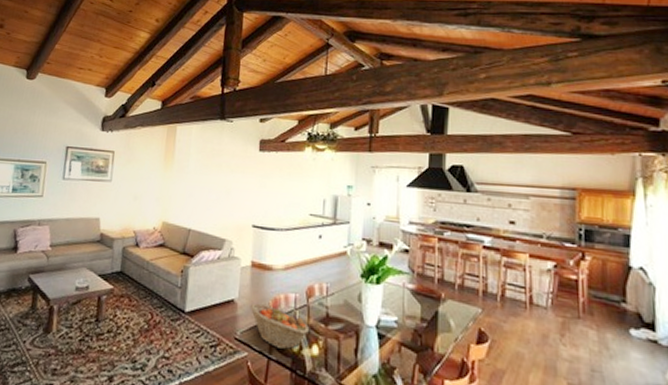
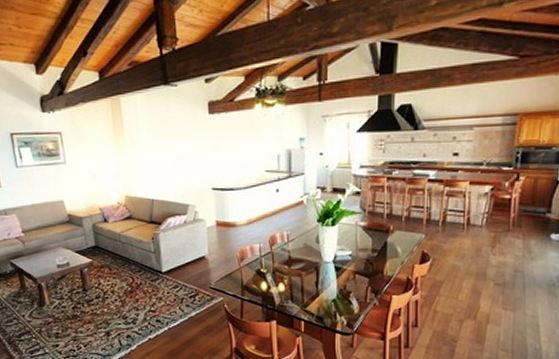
fruit basket: present [249,302,310,349] -> none [219,256,276,290]

